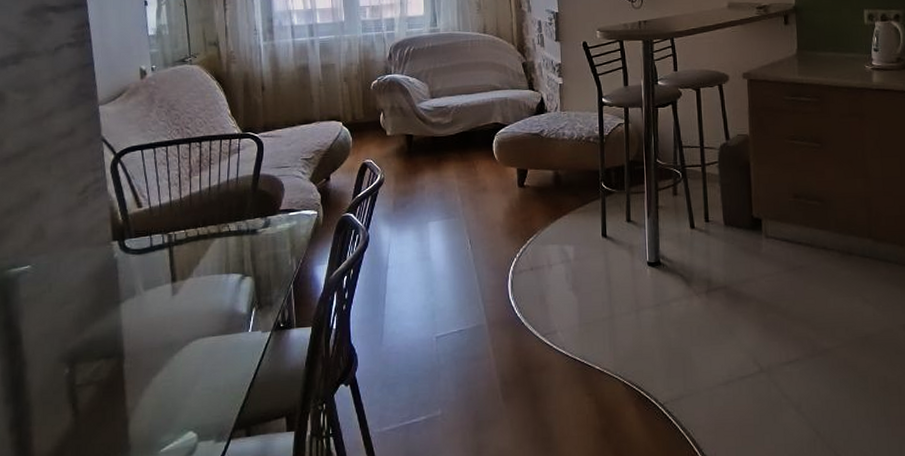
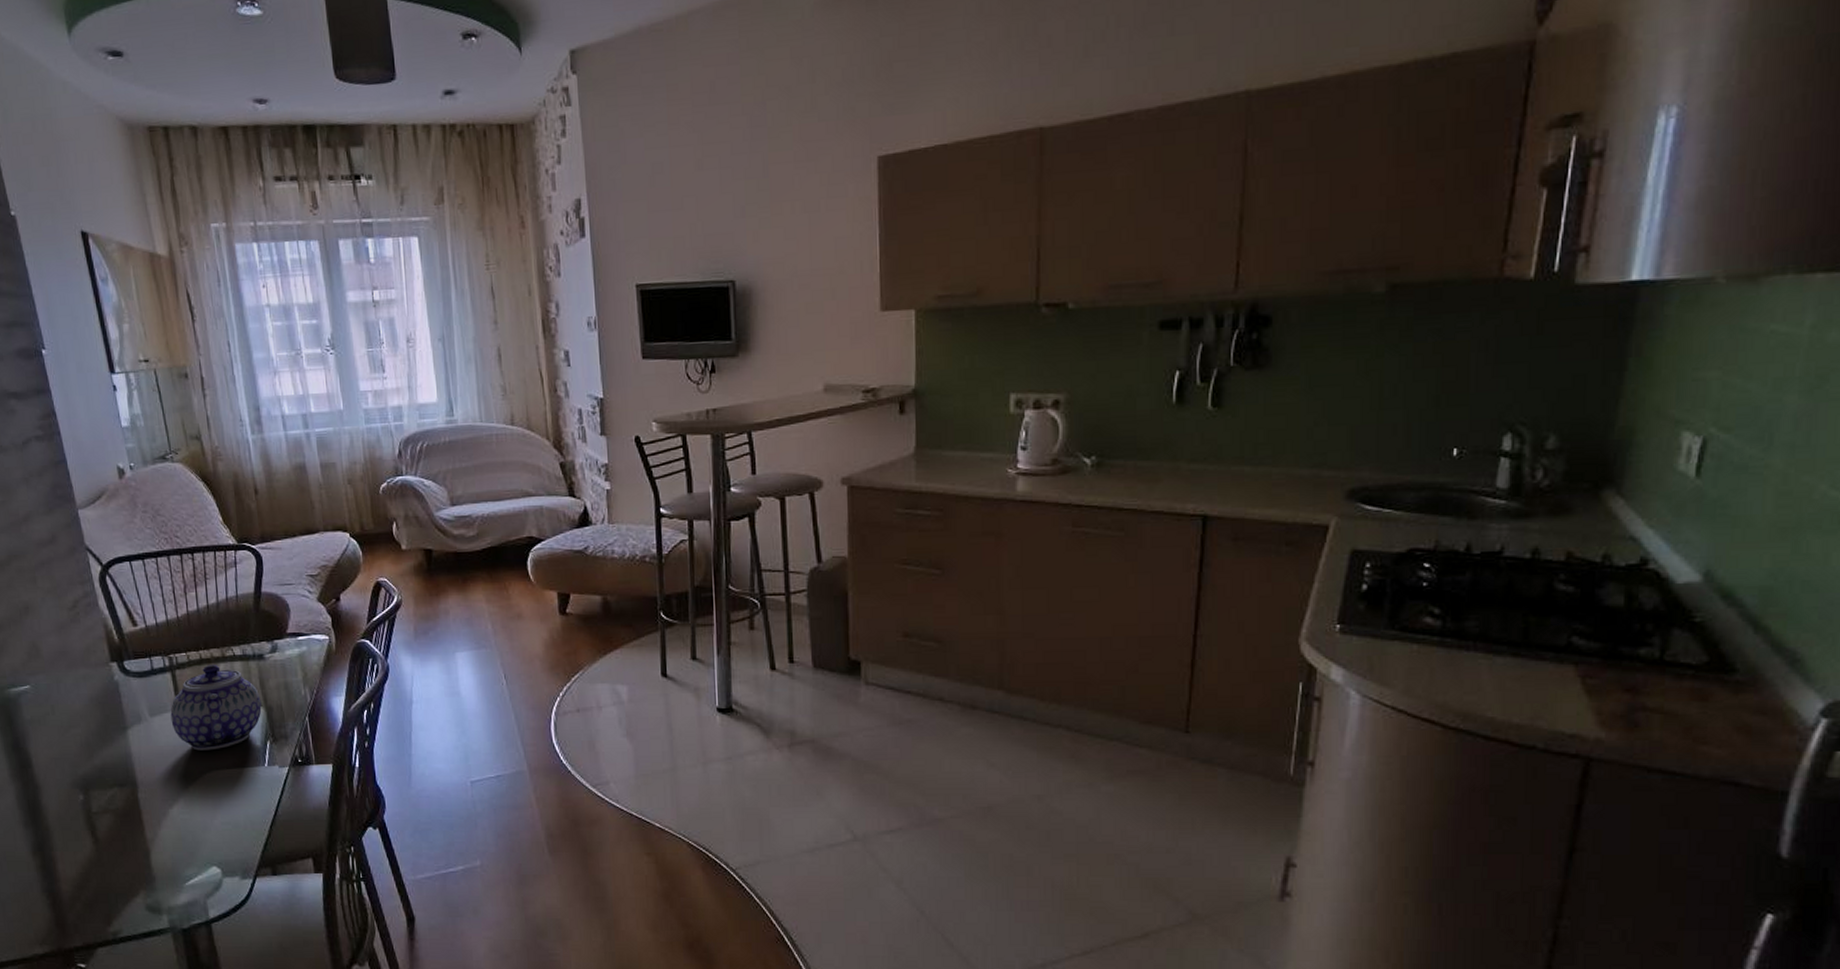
teapot: none [164,240,251,320] -> present [170,665,262,751]

